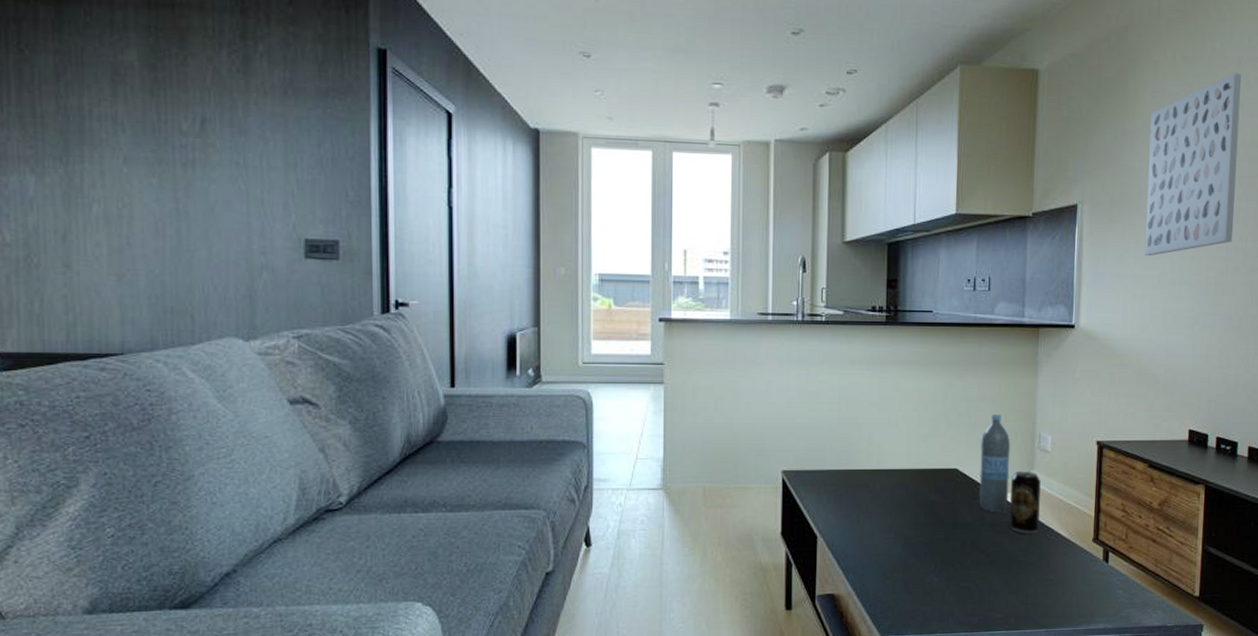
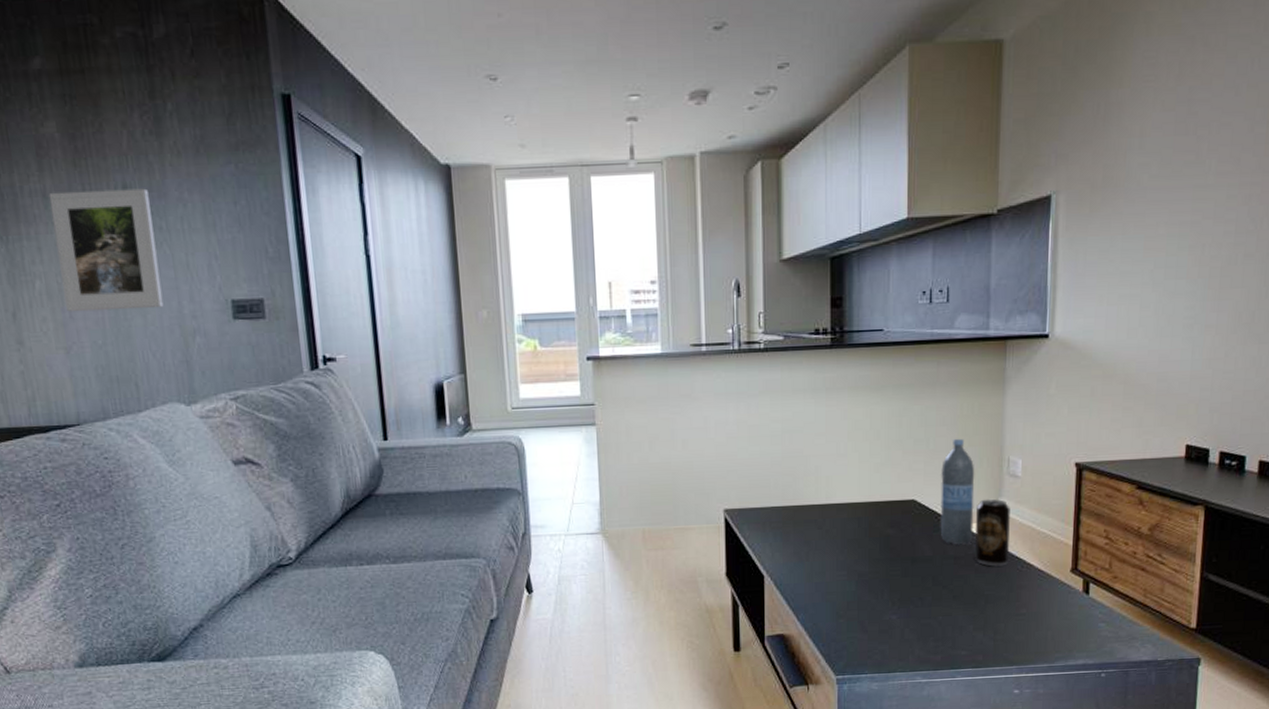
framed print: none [120,118,232,242] -> present [48,188,164,312]
wall art: present [1144,73,1242,256] -> none [1132,16,1260,248]

